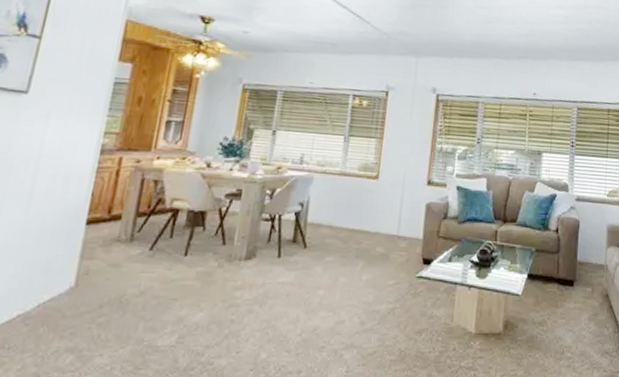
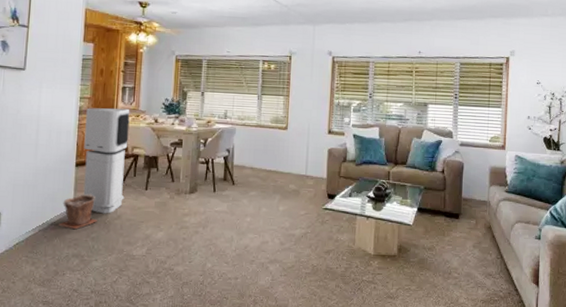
plant pot: none [48,262,110,313] -> present [57,194,97,230]
air purifier: none [92,146,174,290] -> present [83,108,130,214]

